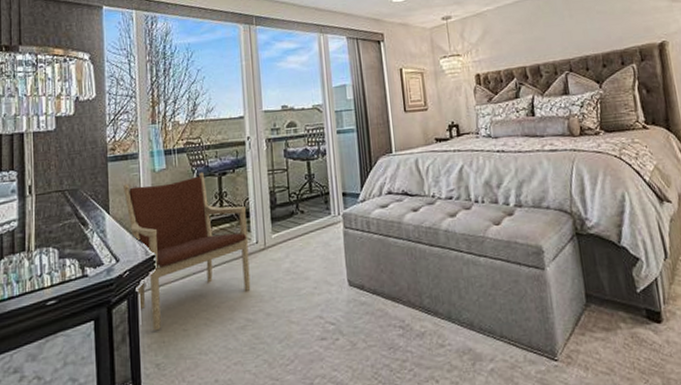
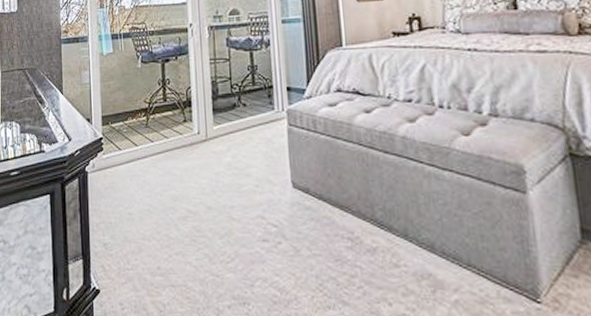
armchair: present [123,173,251,331] -> none [75,59,192,211]

